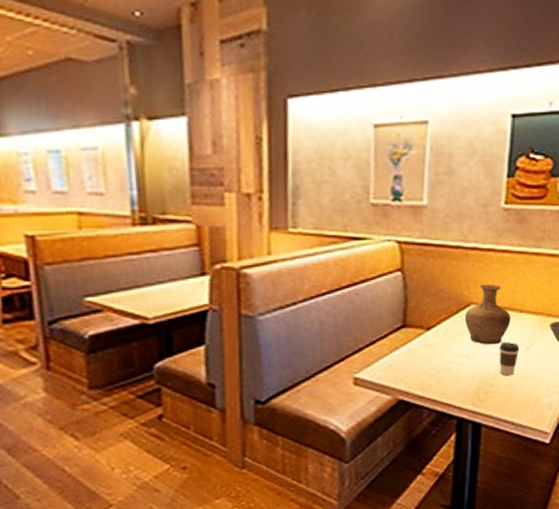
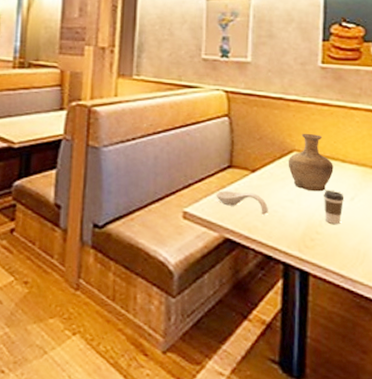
spoon rest: none [389,352,443,374] -> present [216,191,268,216]

